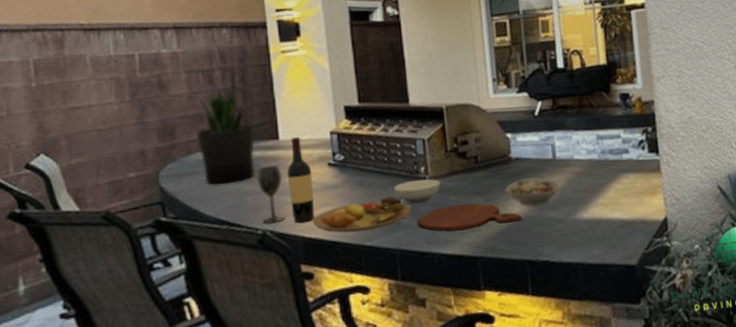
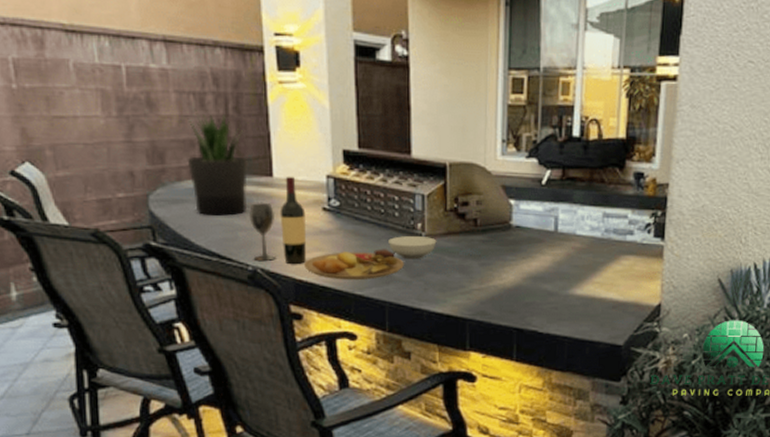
cutting board: present [417,203,522,231] -> none [409,265,515,291]
salad: present [506,177,561,206] -> none [502,248,559,276]

